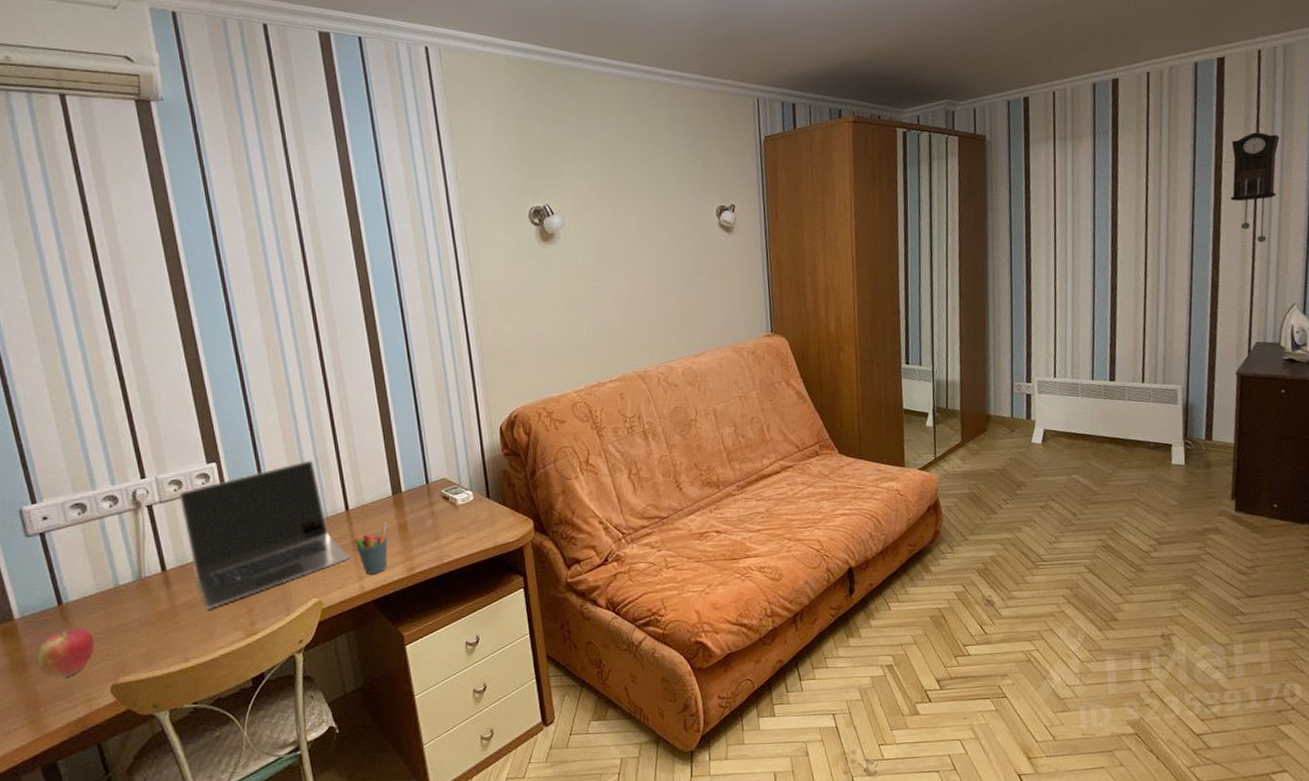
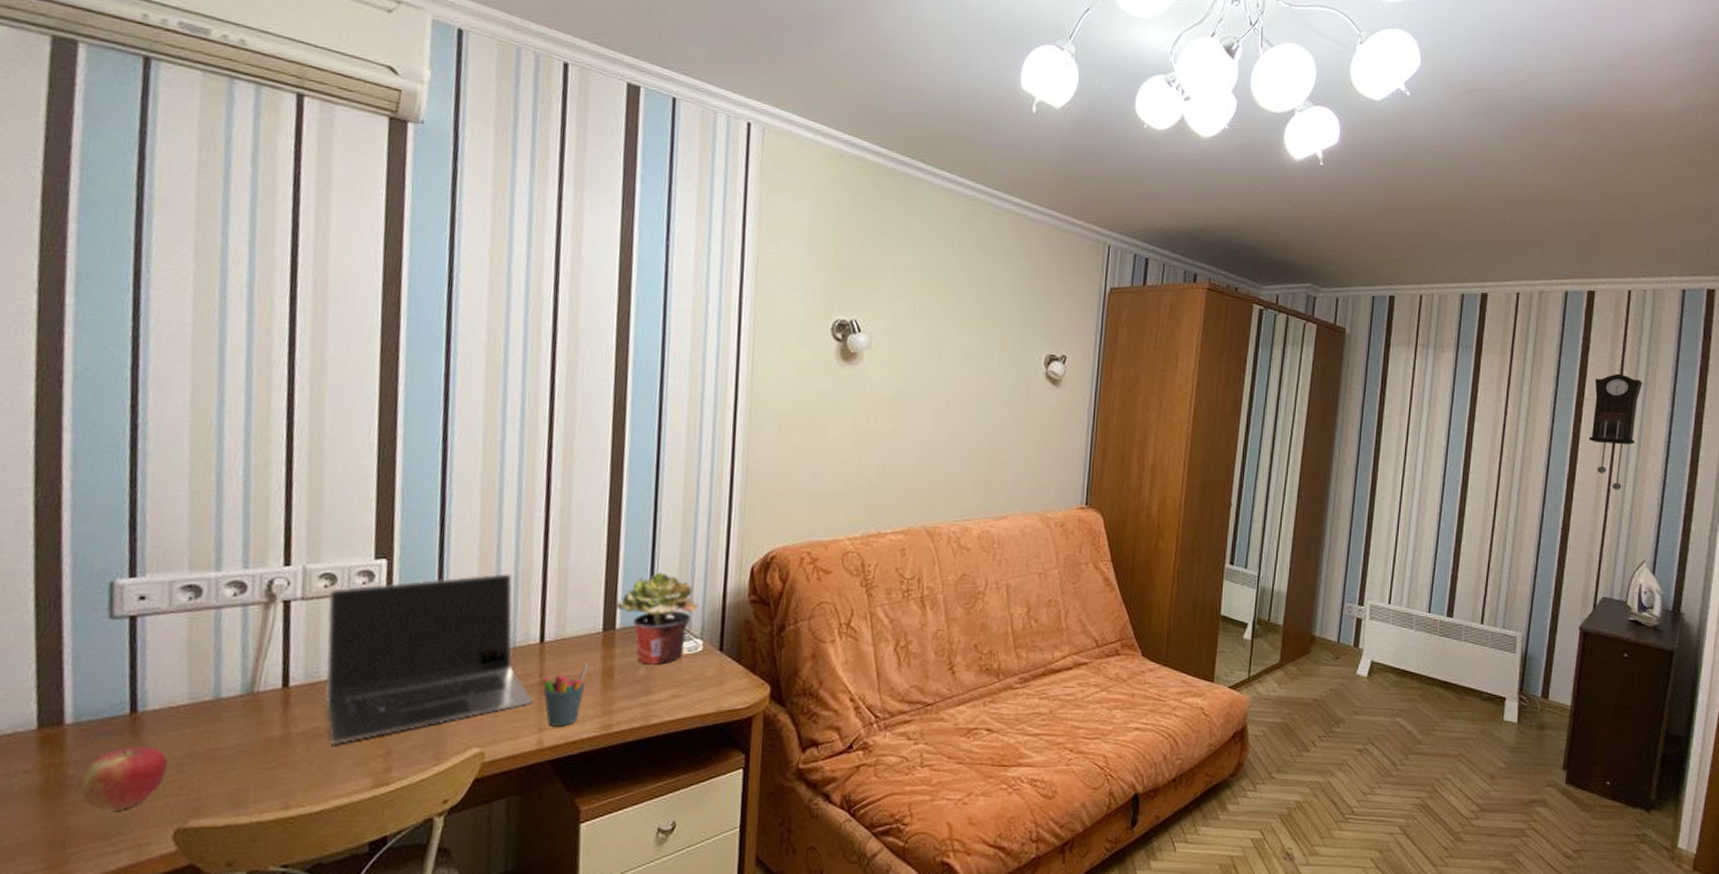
potted plant: none [398,441,464,517] -> present [616,572,699,665]

